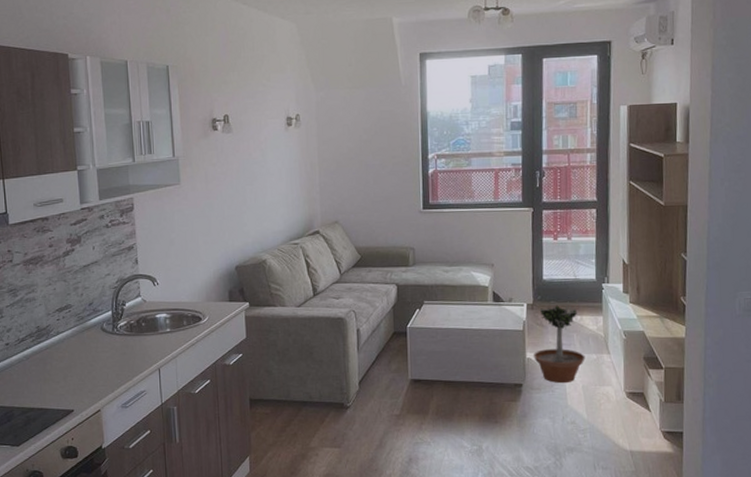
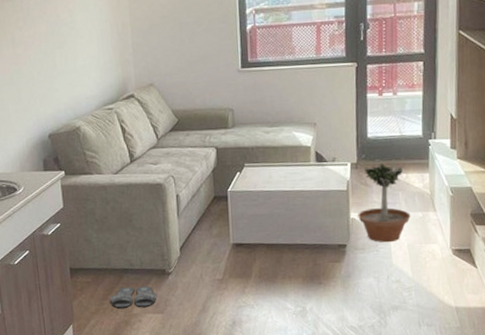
slippers: none [288,419,335,442] -> present [110,286,157,308]

